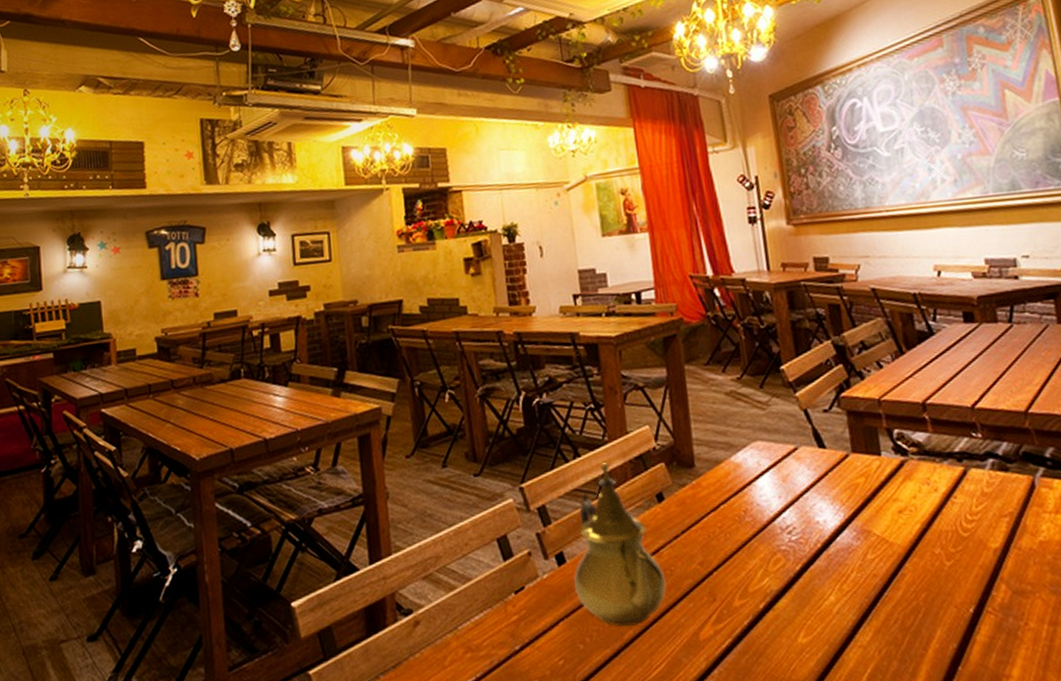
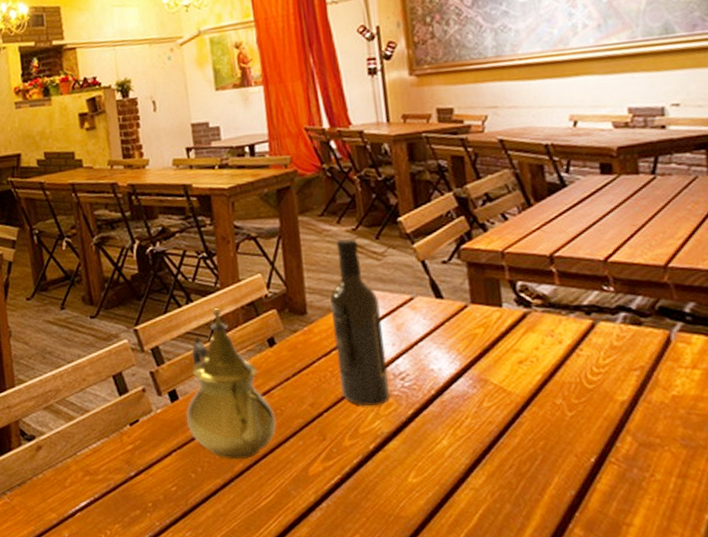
wine bottle: none [717,387,779,563] -> present [330,238,391,406]

